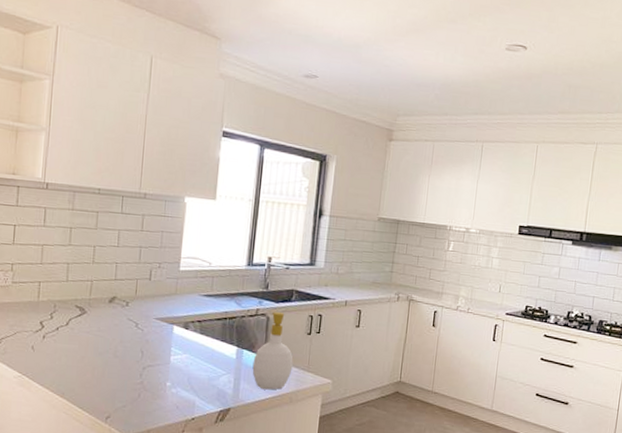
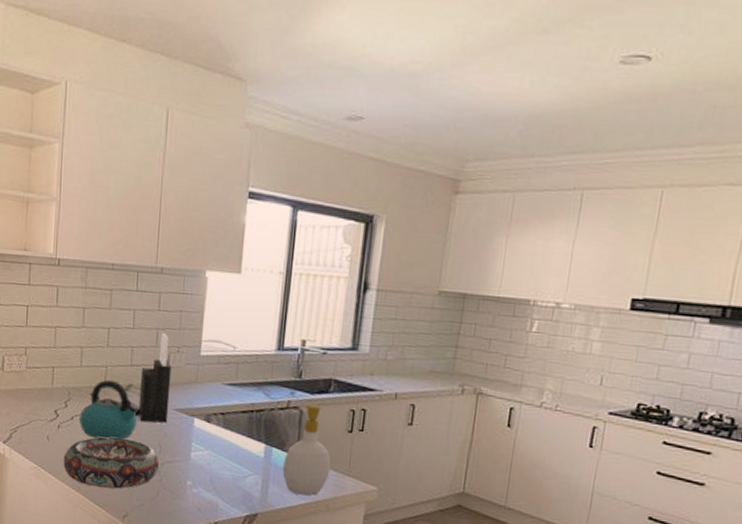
decorative bowl: none [48,345,141,393] -> present [63,437,160,489]
kettle: none [64,292,123,348] -> present [78,379,140,440]
knife block: none [117,250,153,331] -> present [134,332,172,423]

